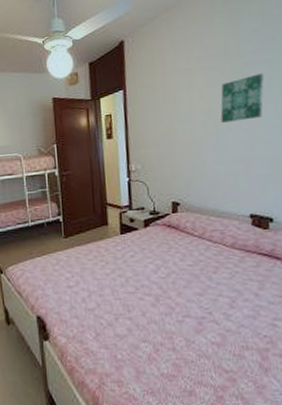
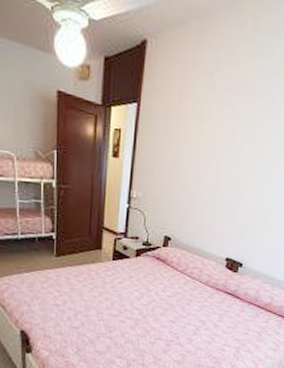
wall art: present [220,73,265,123] -> none [222,122,269,168]

